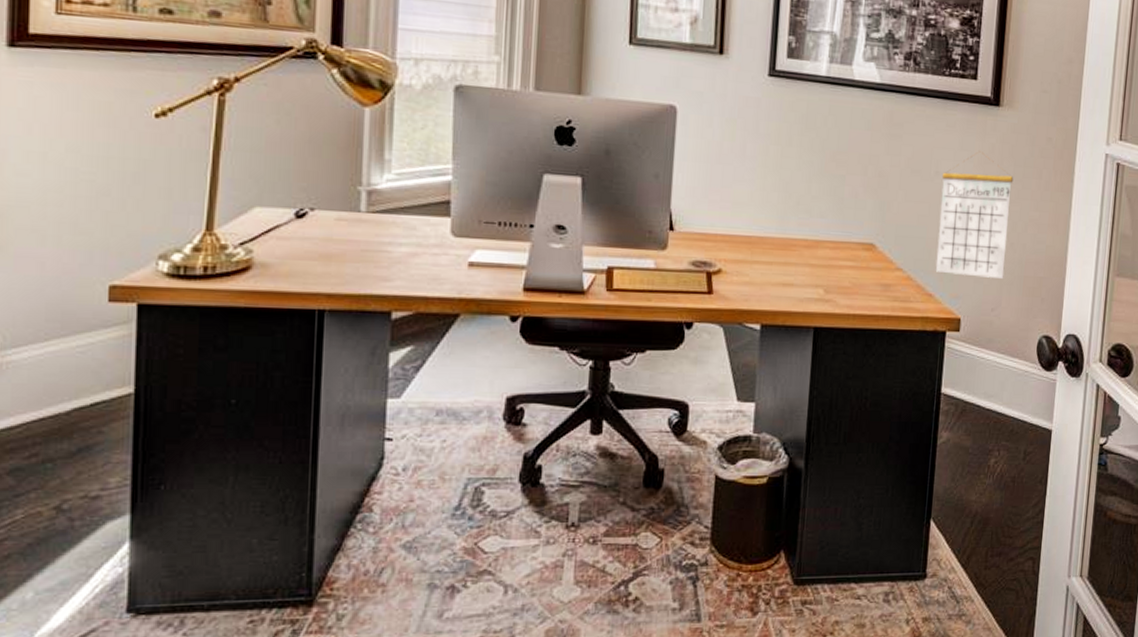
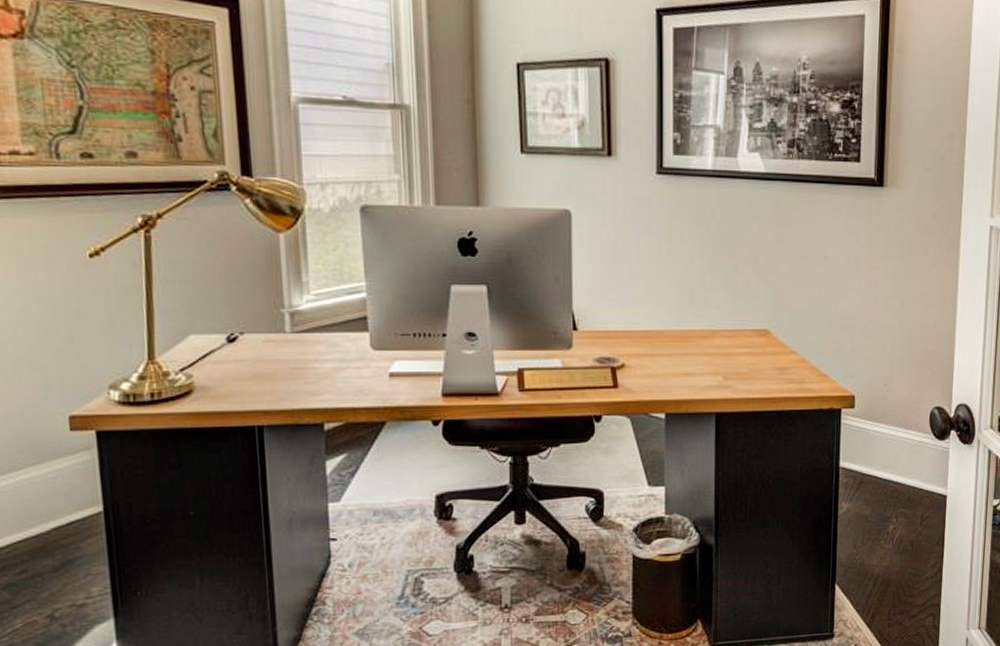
calendar: present [935,151,1014,280] -> none [828,233,900,356]

